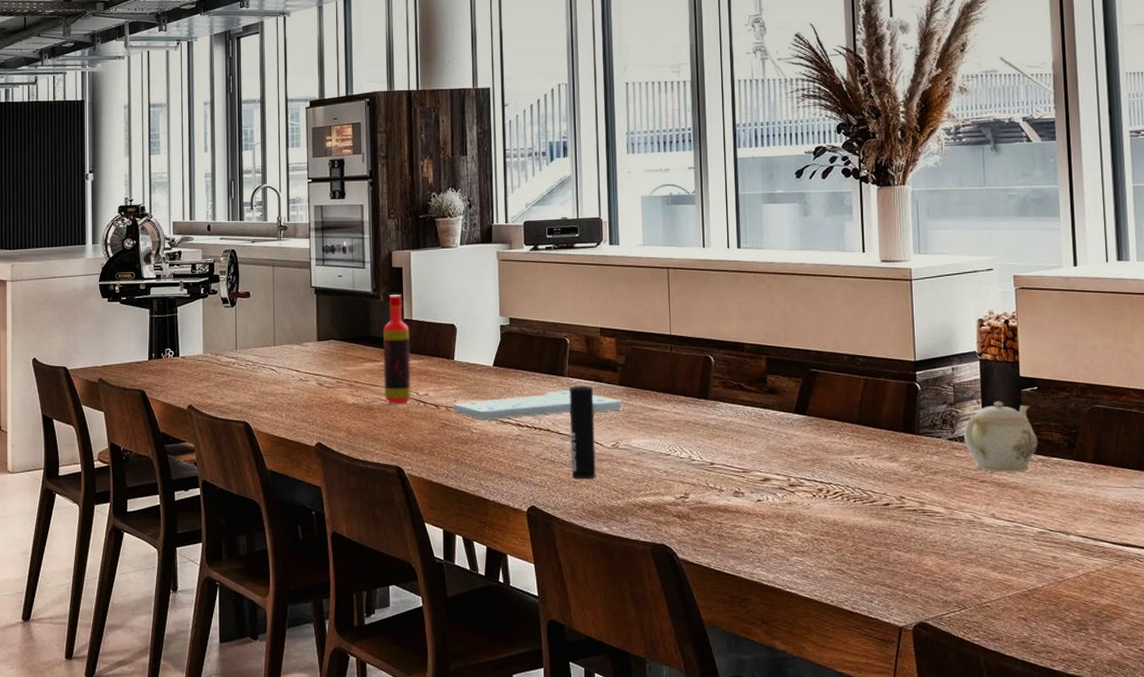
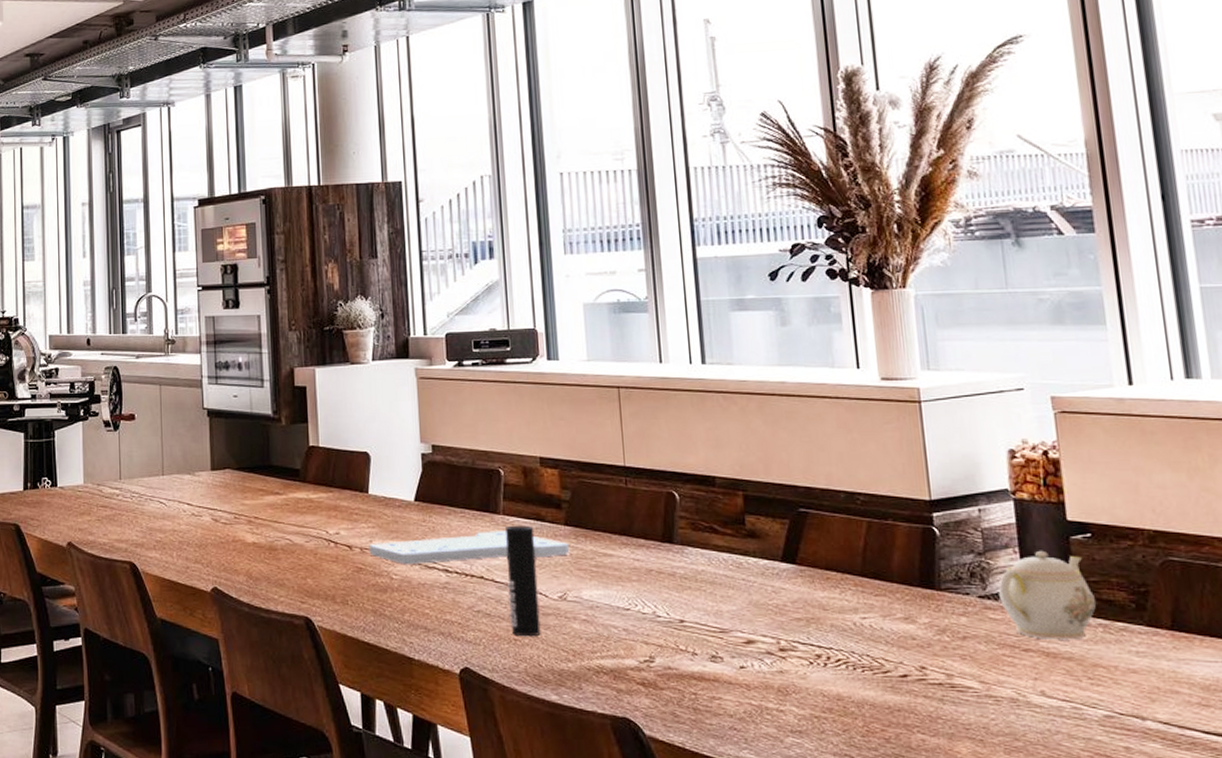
bottle: present [383,295,411,404] -> none [286,417,320,544]

